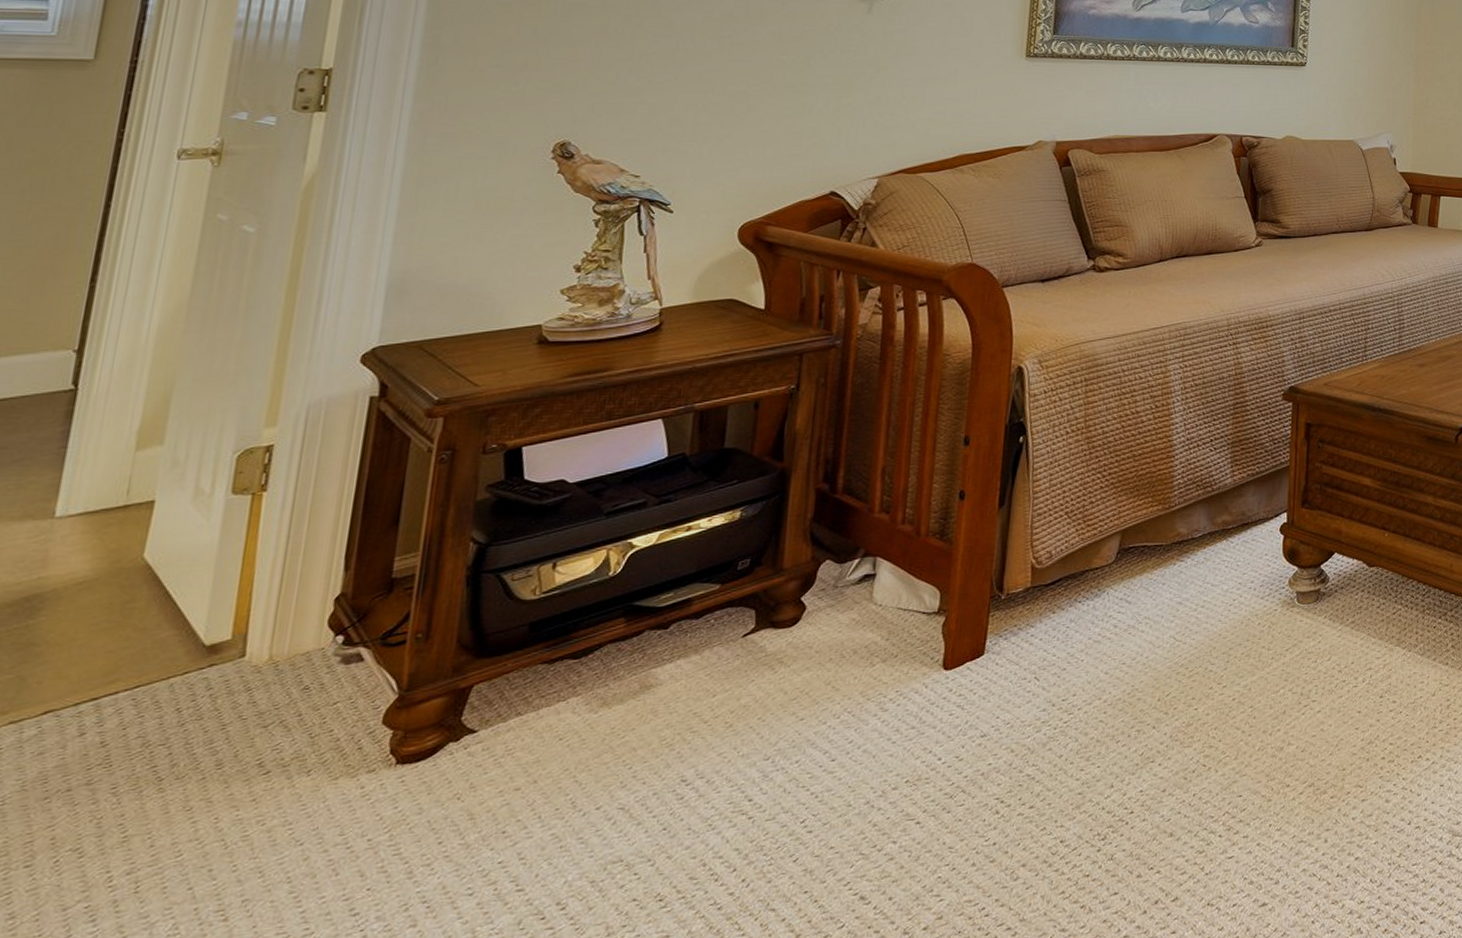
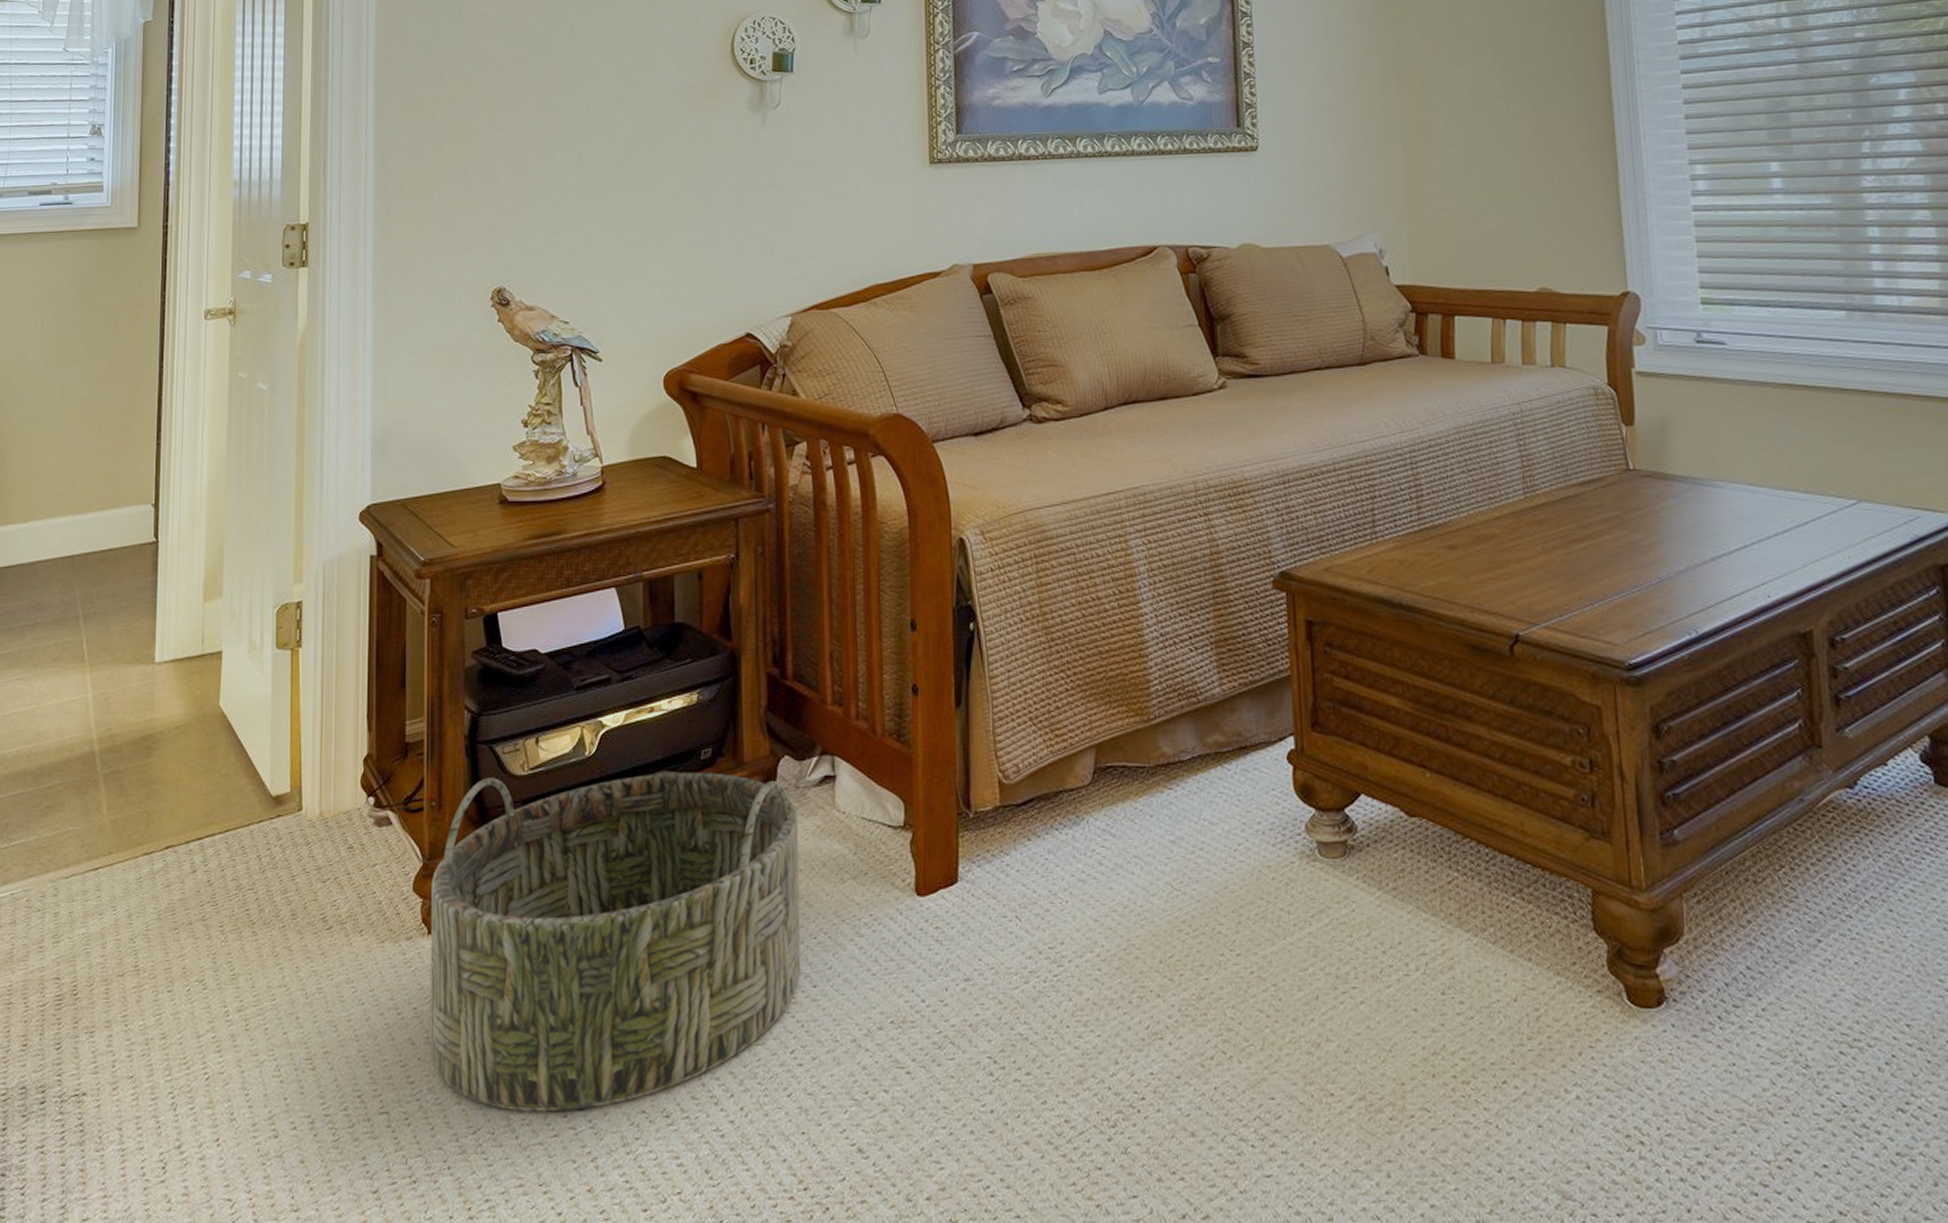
basket: none [383,580,834,923] -> present [430,772,801,1112]

